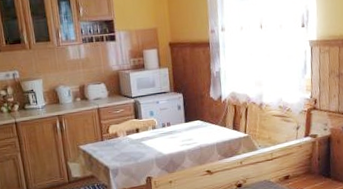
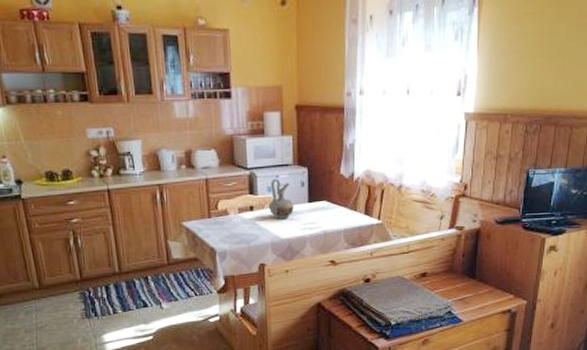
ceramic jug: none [152,104,173,139] -> present [269,178,294,220]

